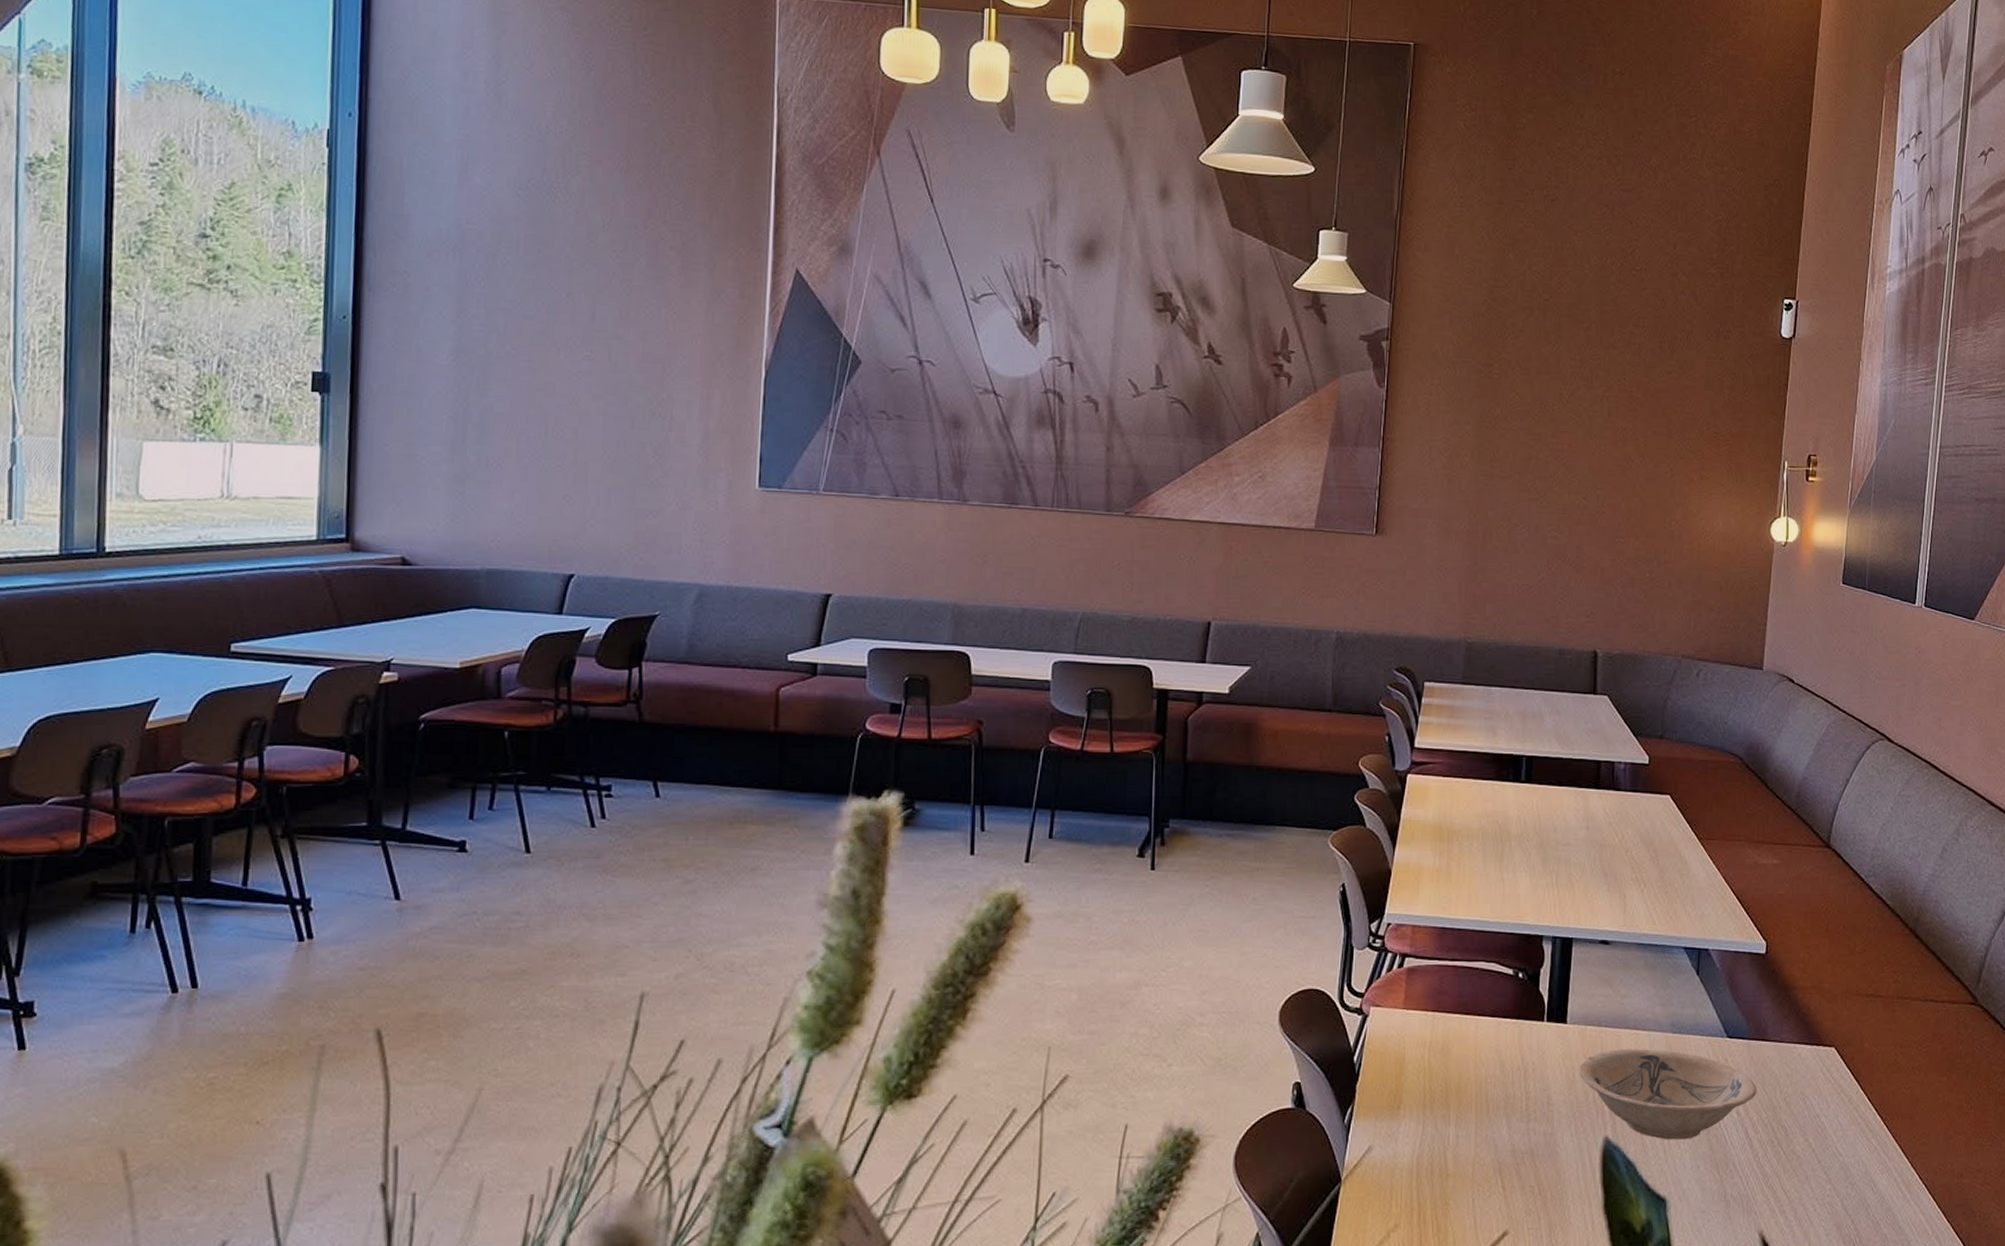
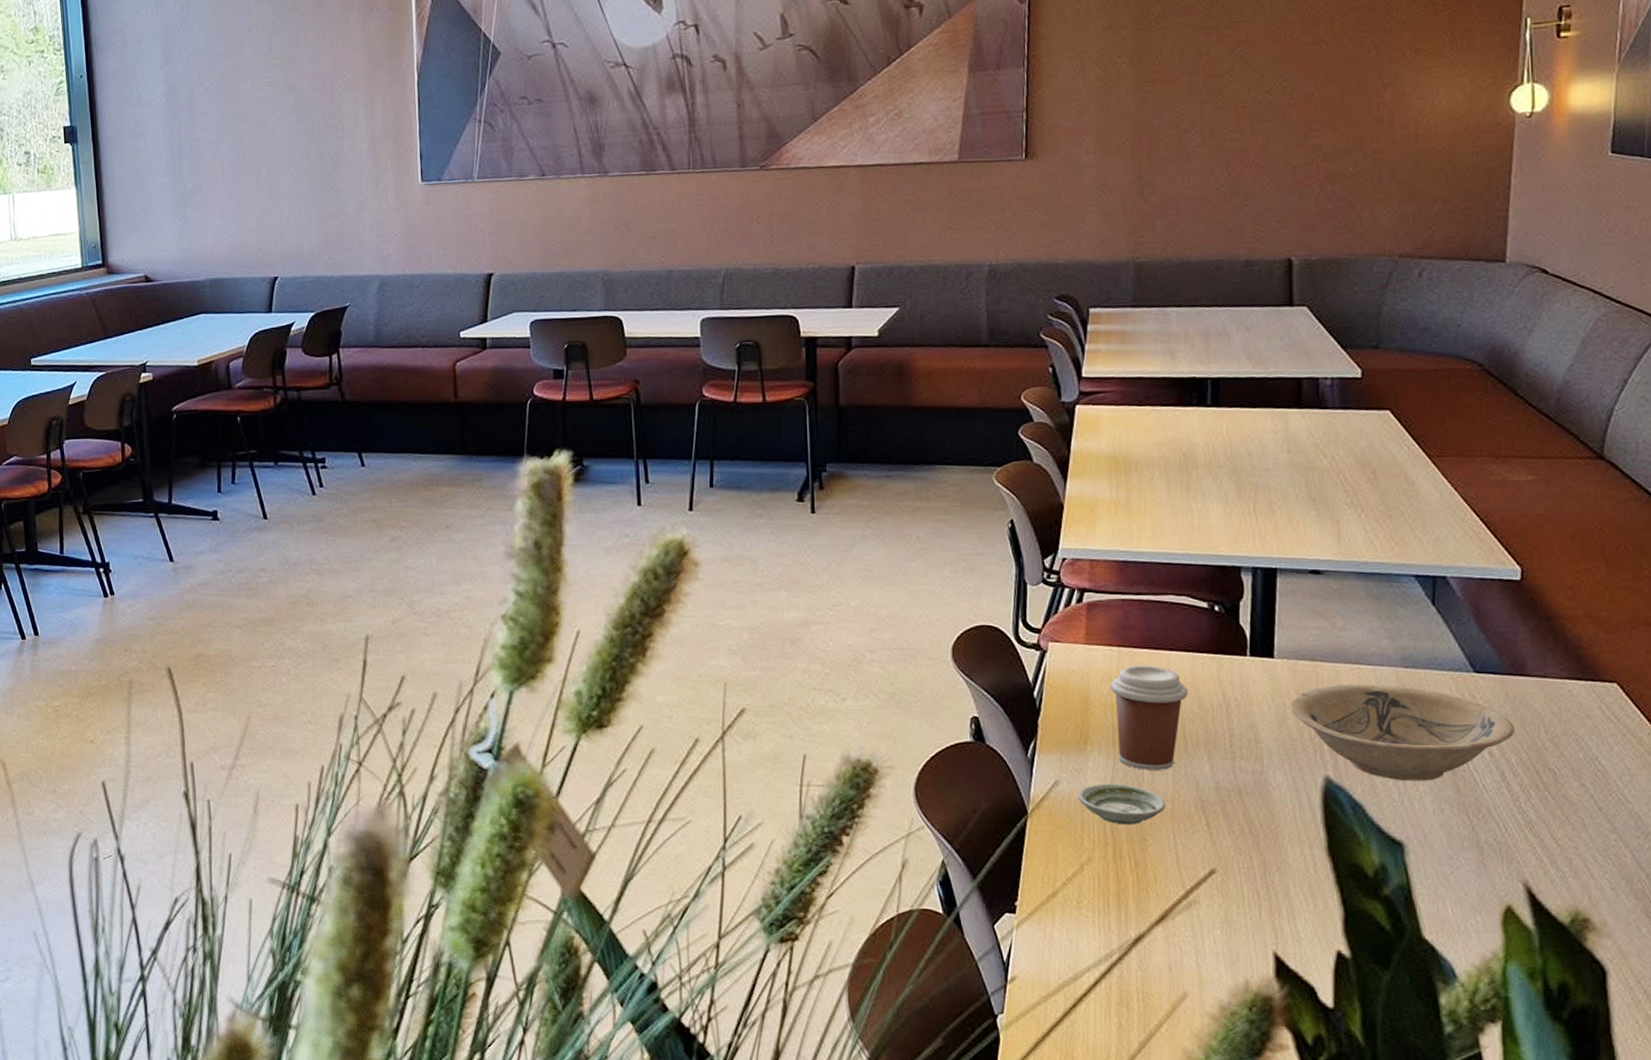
saucer: none [1389,1148,1467,1190] -> present [1078,783,1165,826]
coffee cup: none [1423,1030,1492,1134] -> present [1110,665,1188,770]

